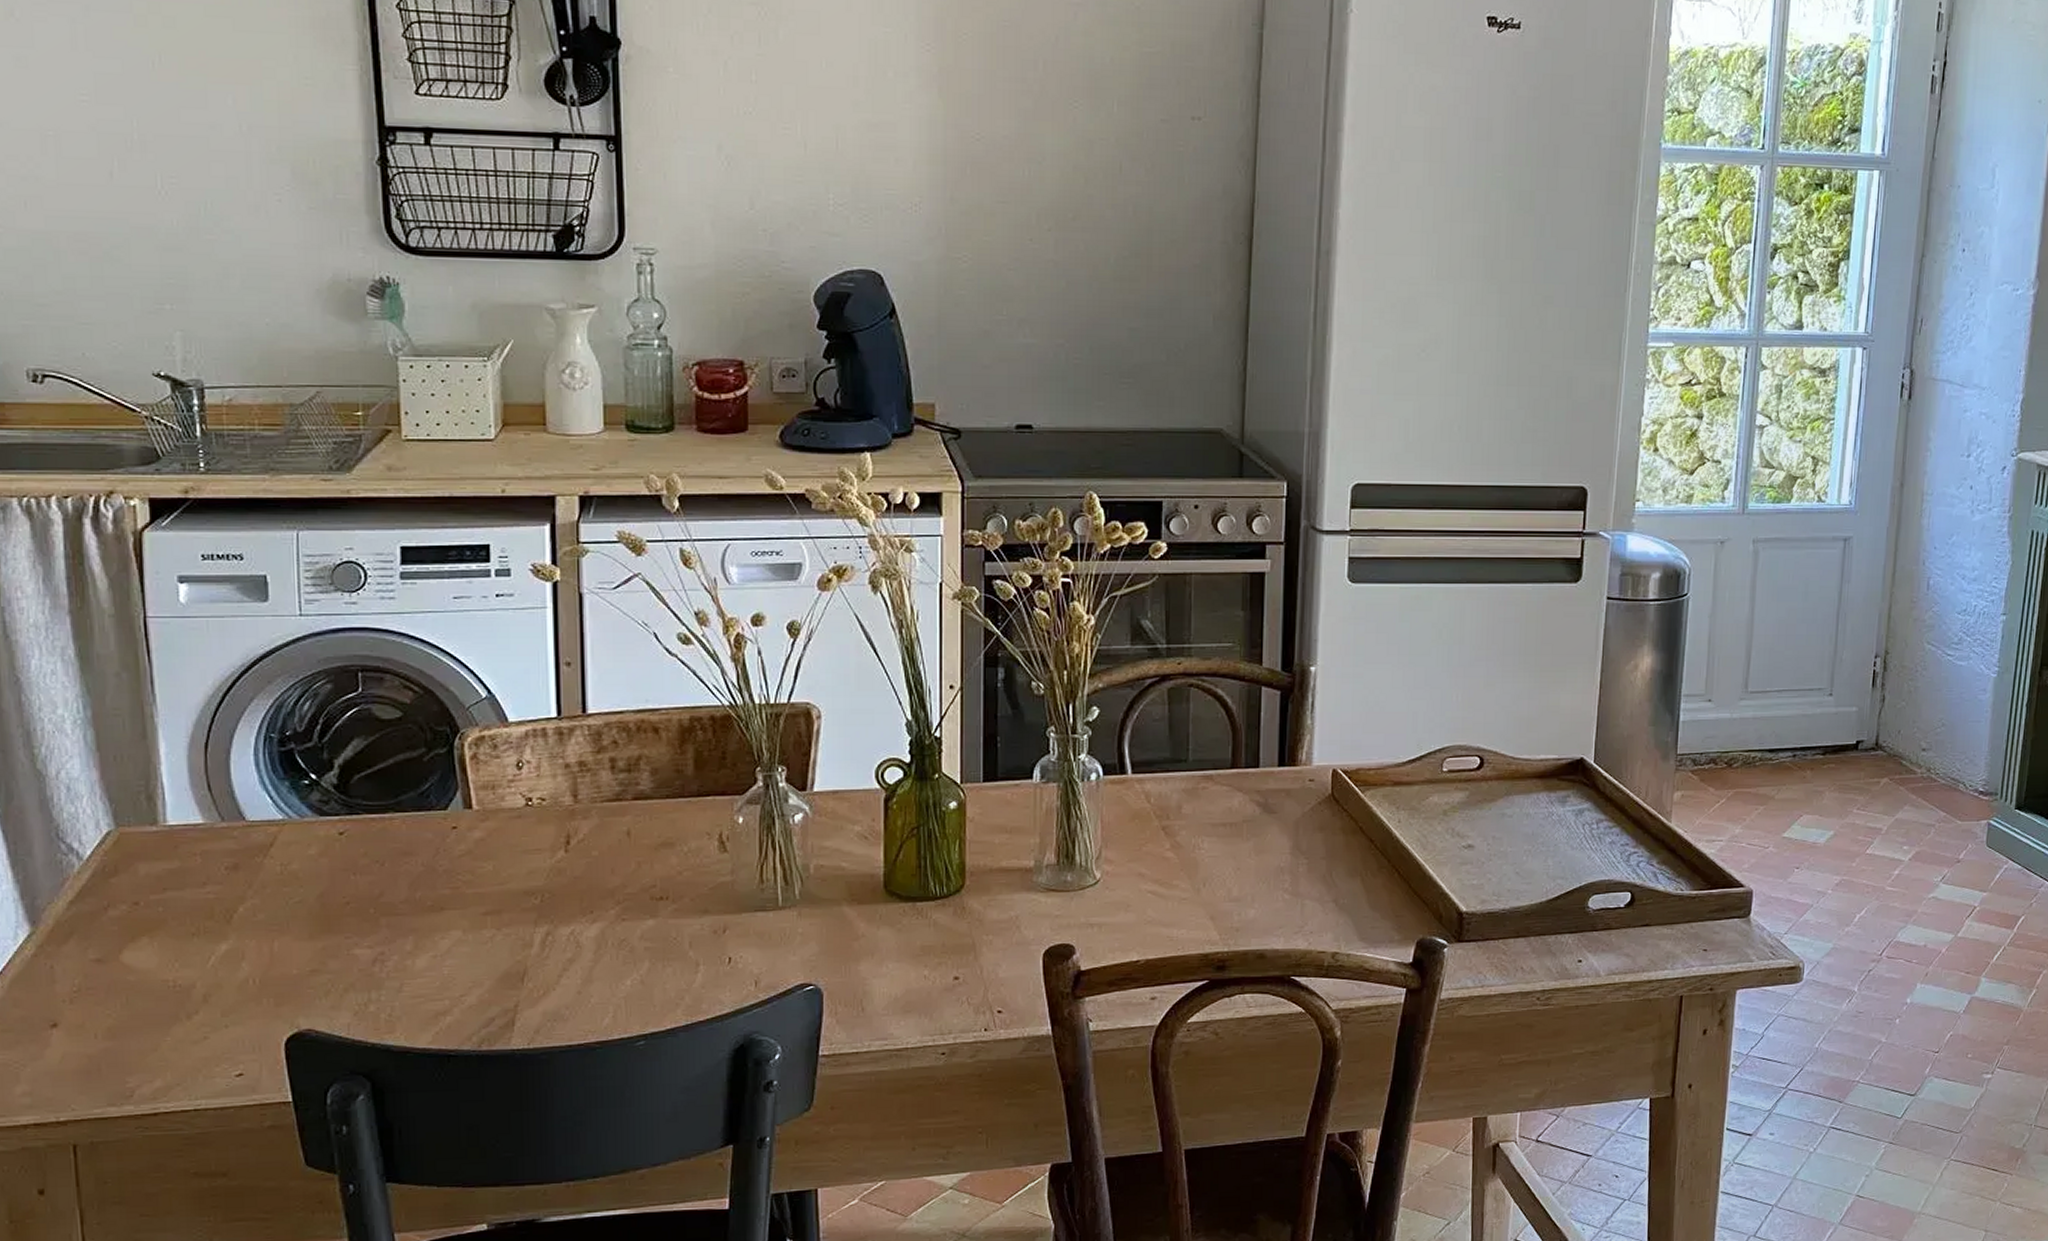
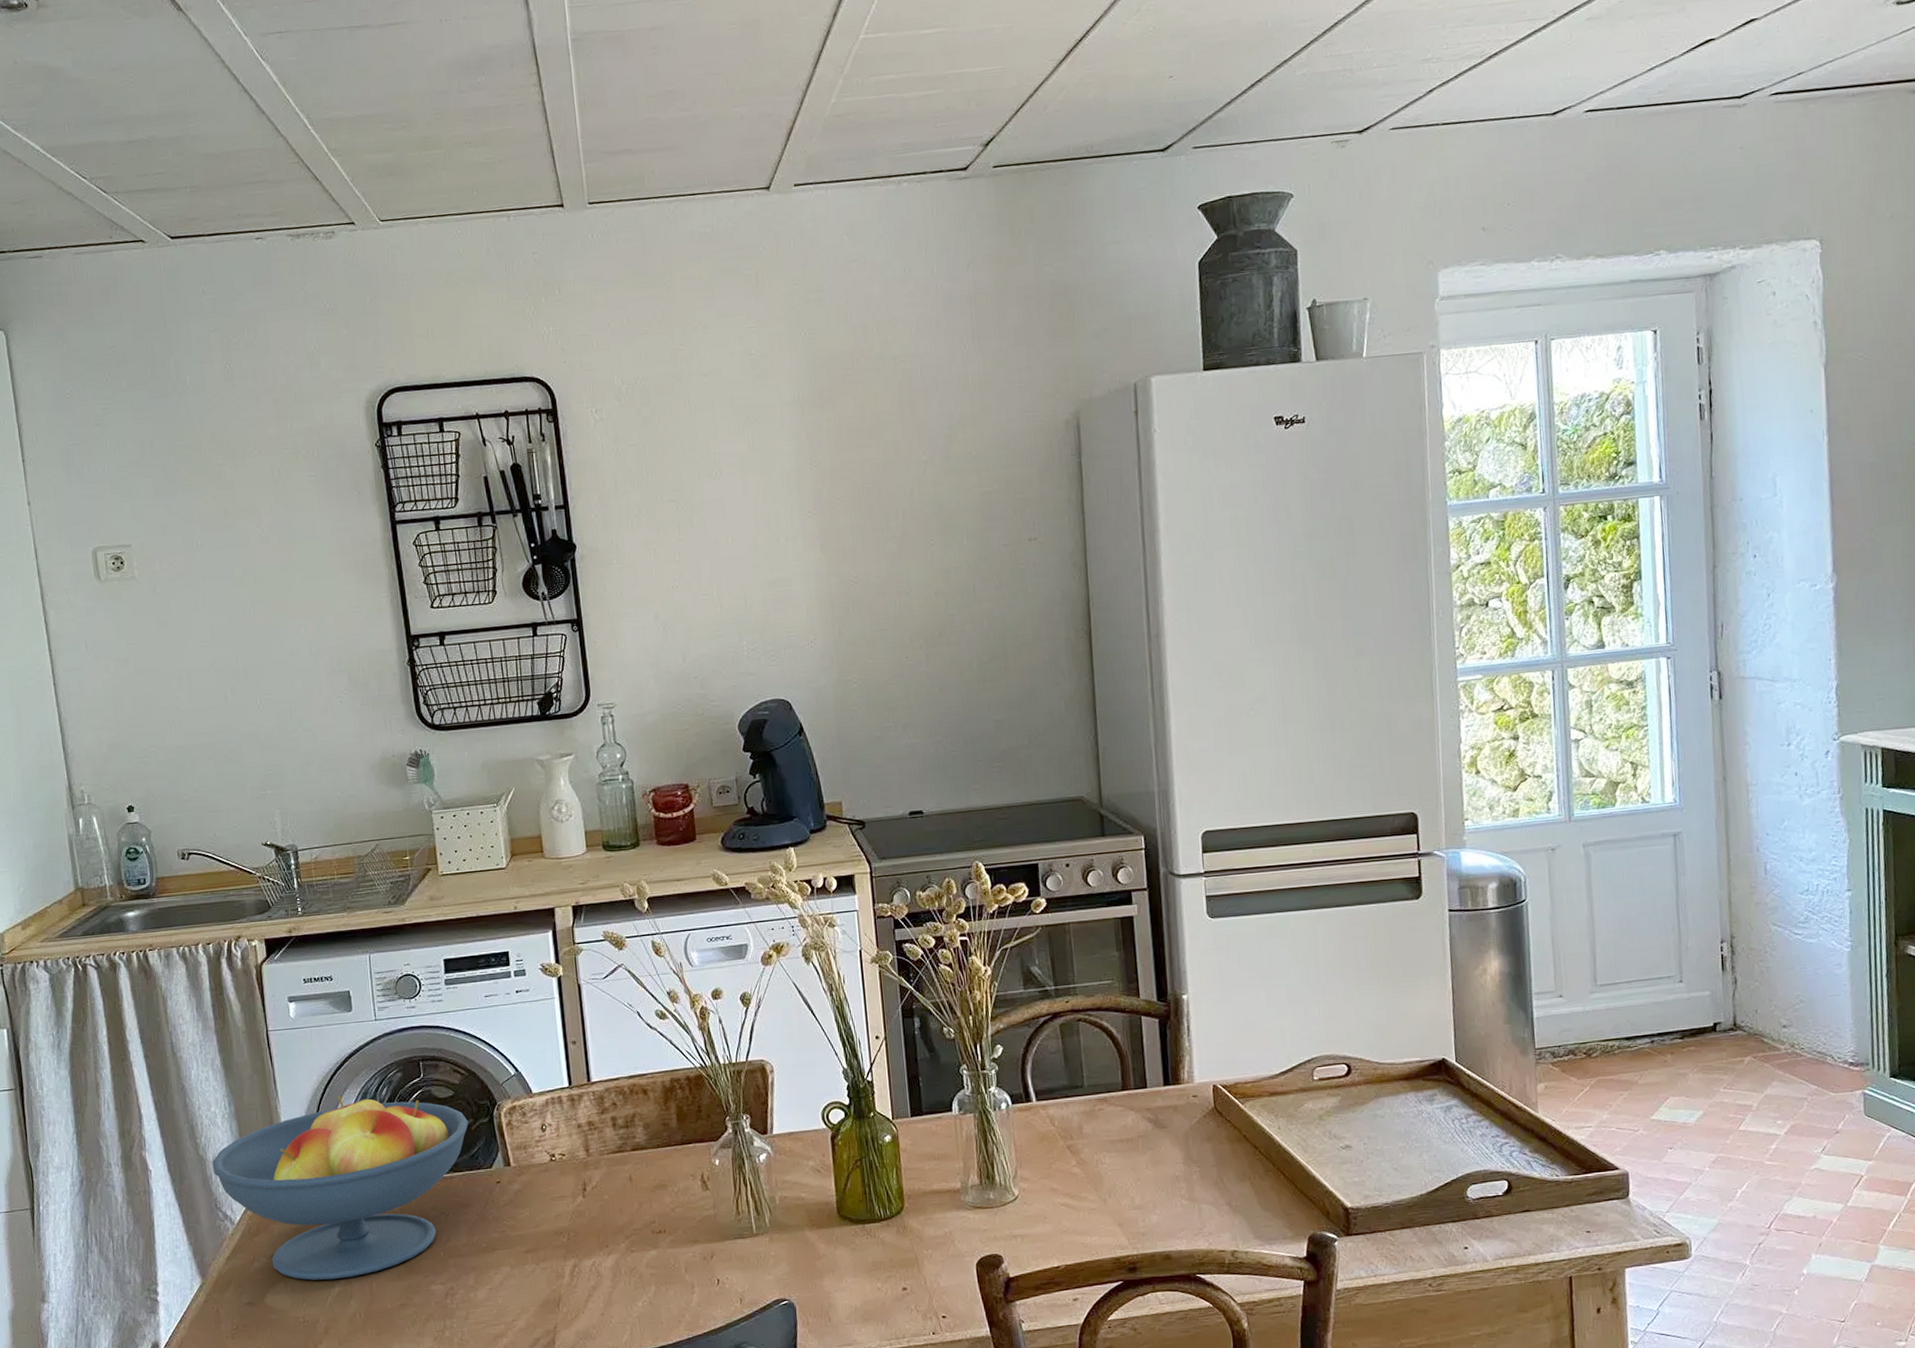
fruit bowl: none [54,706,419,936] -> present [212,1095,468,1281]

